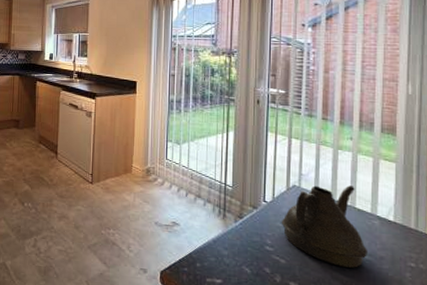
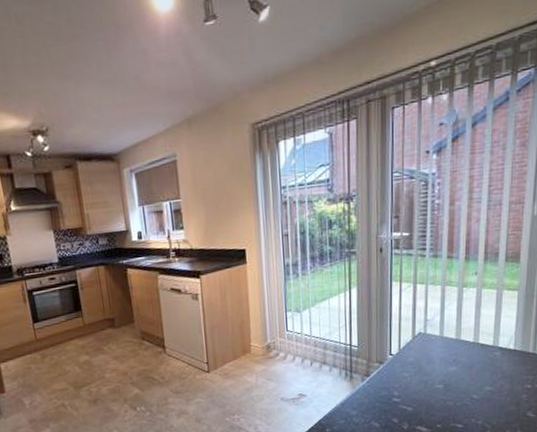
teapot: present [281,185,367,268] -> none [407,322,489,402]

